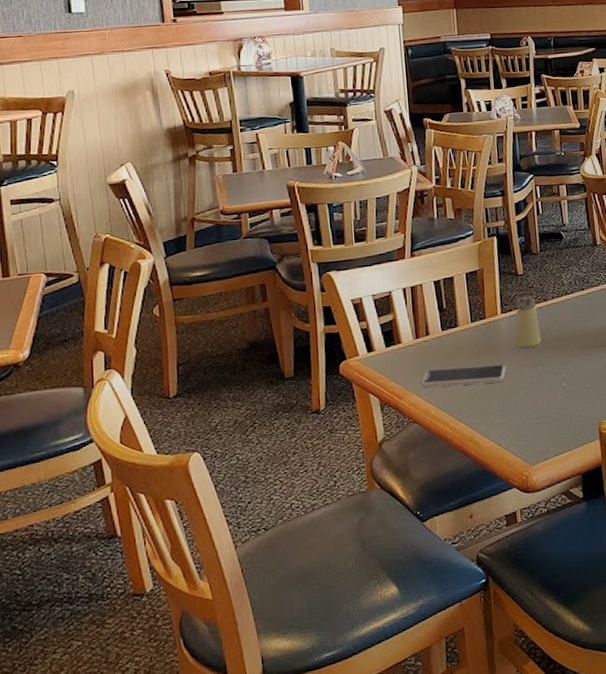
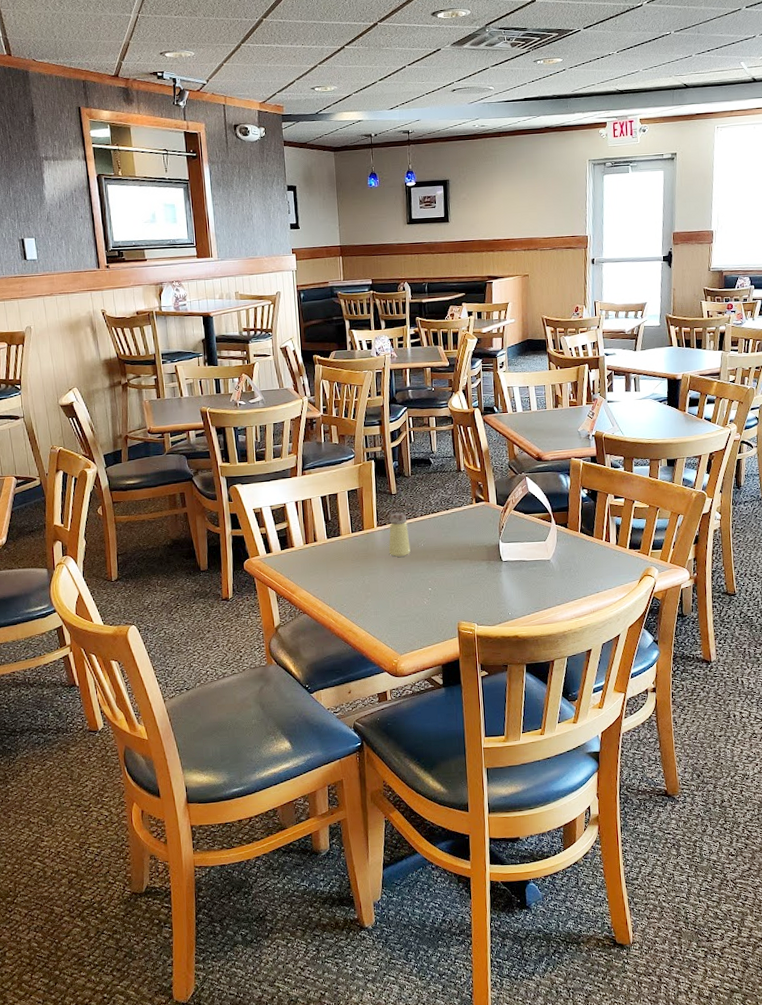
smartphone: present [420,364,506,388] -> none [309,569,381,586]

